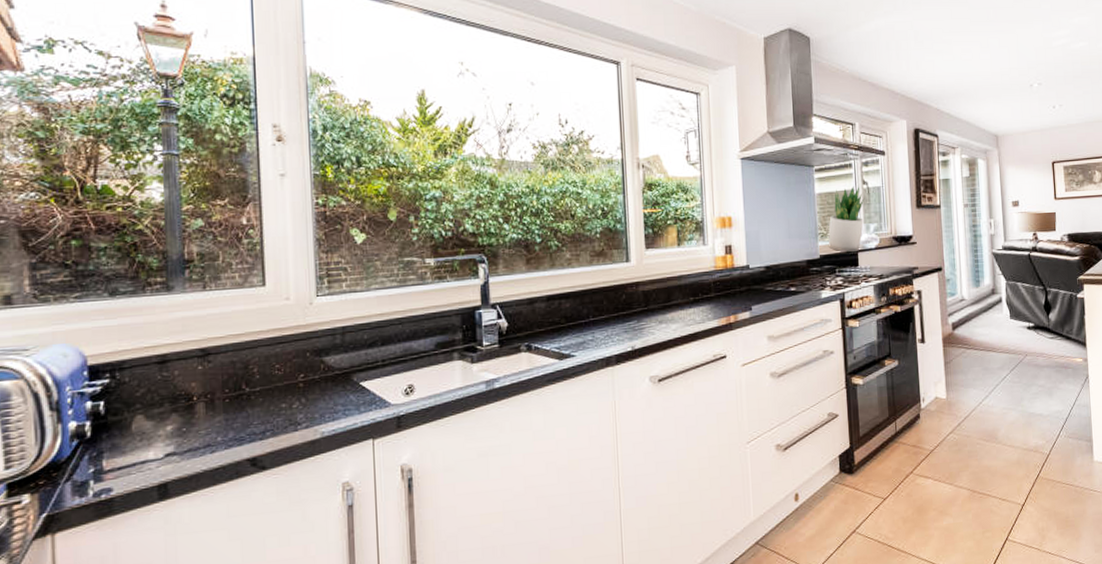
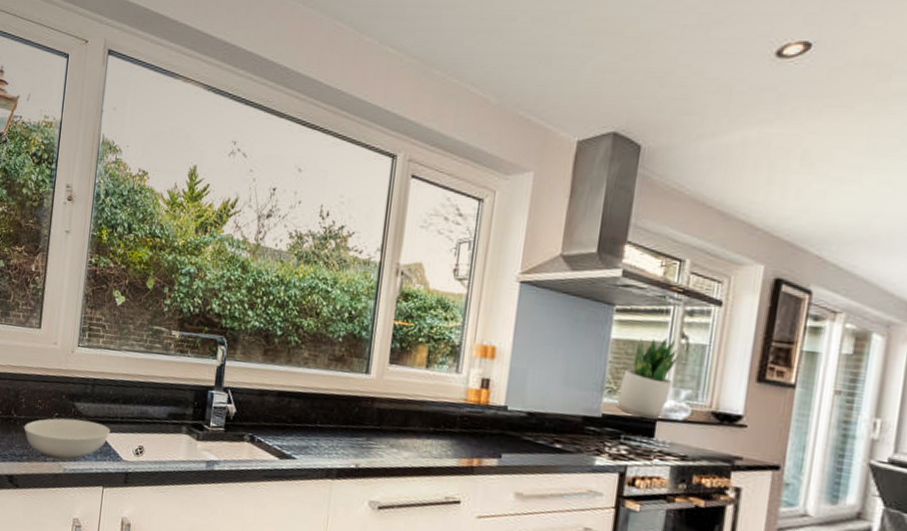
bowl: none [261,372,373,427] -> present [24,418,111,461]

